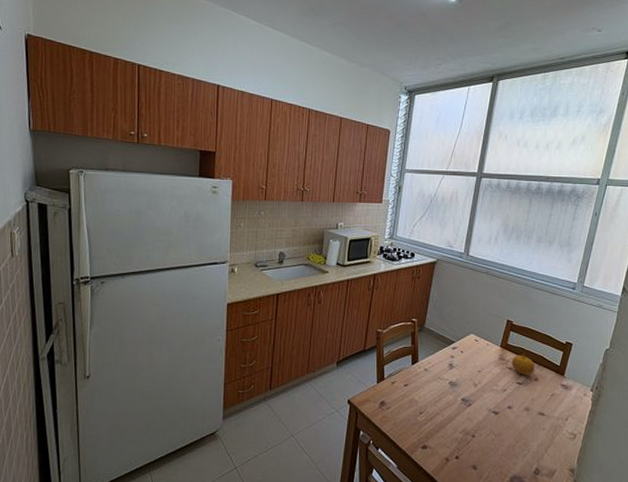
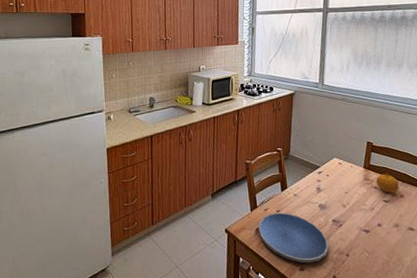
plate: none [383,387,454,442] -> present [258,212,329,263]

